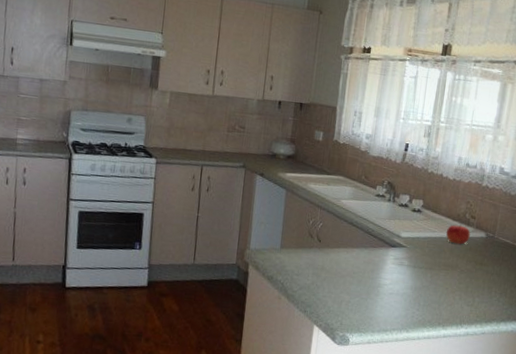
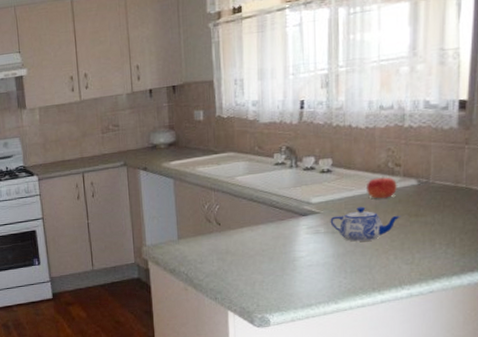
teapot: none [413,248,470,280] -> present [330,206,401,242]

